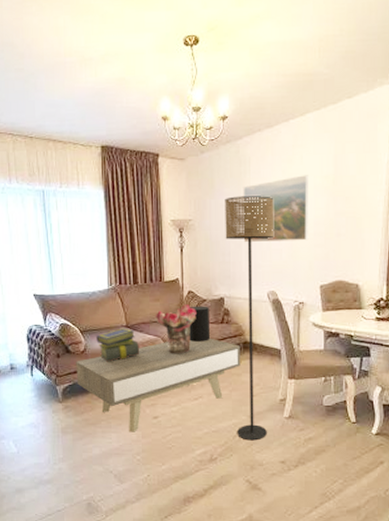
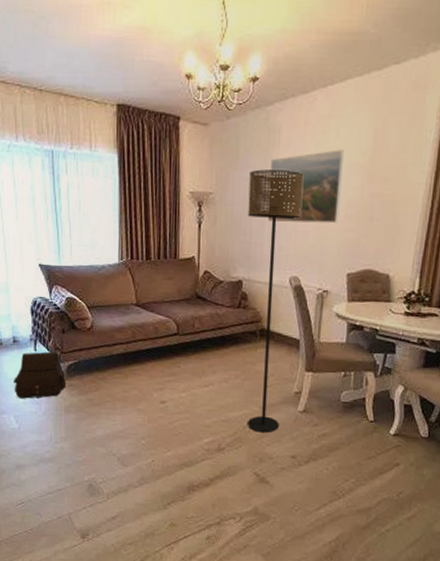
satchel: none [12,376,63,423] -> present [14,351,67,399]
coffee table: present [76,338,241,432] -> none [81,322,257,416]
stack of books: present [96,328,140,362] -> none [104,306,150,341]
bouquet: present [153,303,197,354] -> none [166,284,212,338]
decorative container: present [189,306,211,342] -> none [202,287,226,326]

